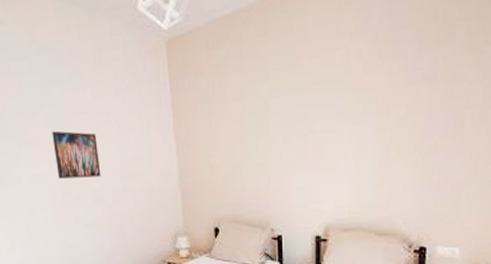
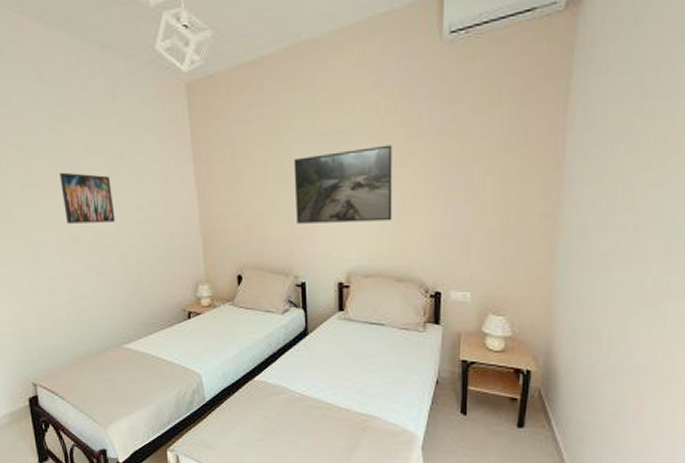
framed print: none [271,93,375,177] -> present [293,145,392,224]

